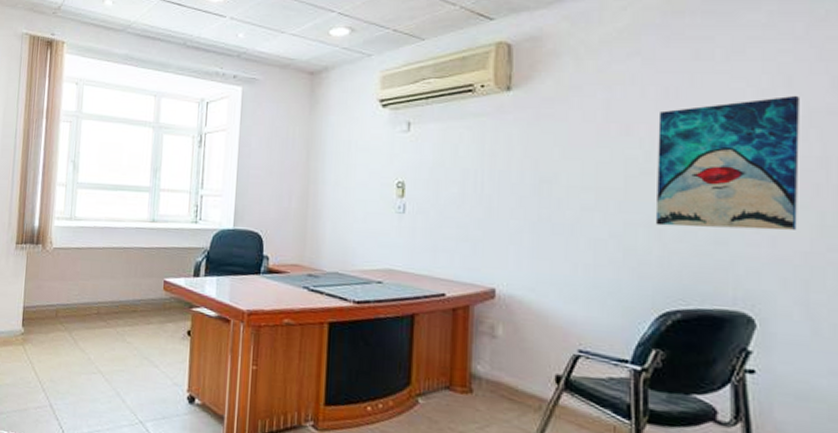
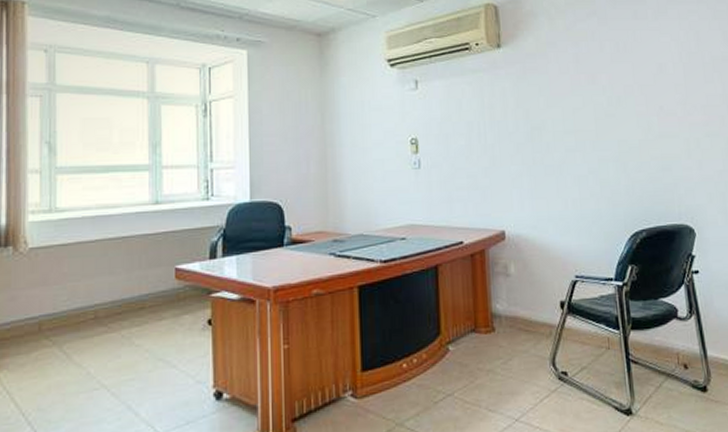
wall art: present [657,95,799,231] -> none [614,46,714,159]

